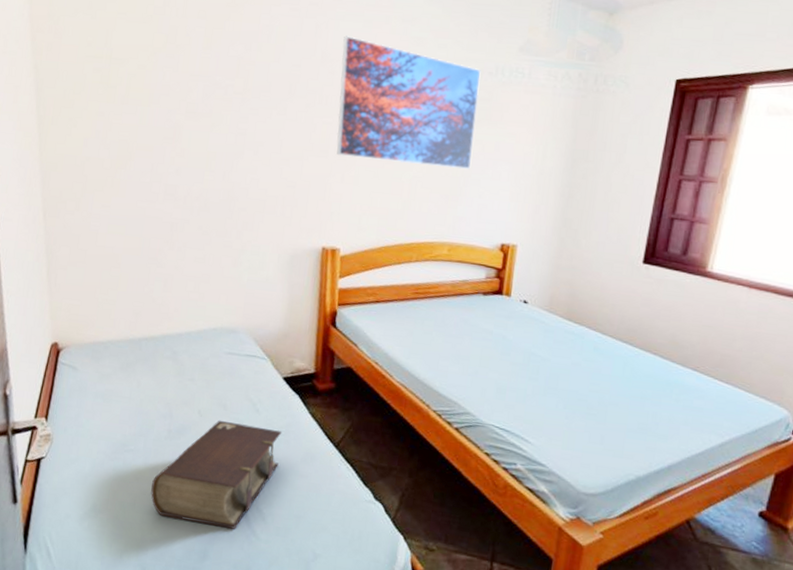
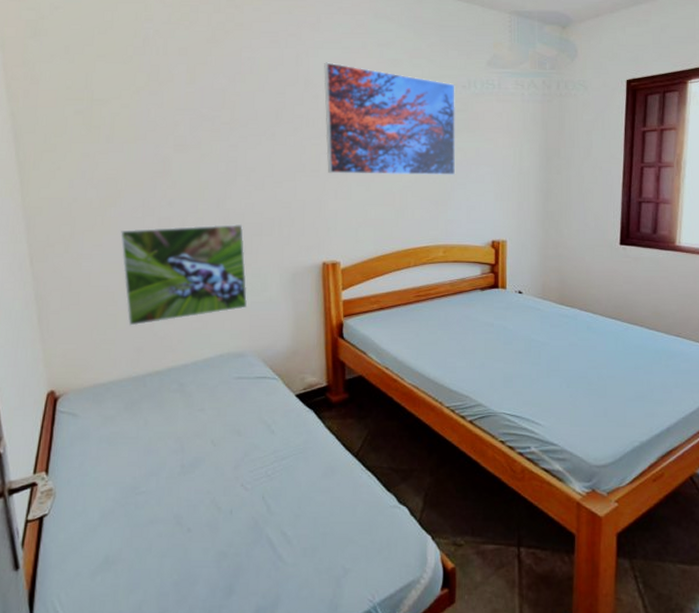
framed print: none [128,193,247,290] -> present [120,223,247,326]
bible: present [151,420,282,529] -> none [167,447,300,558]

